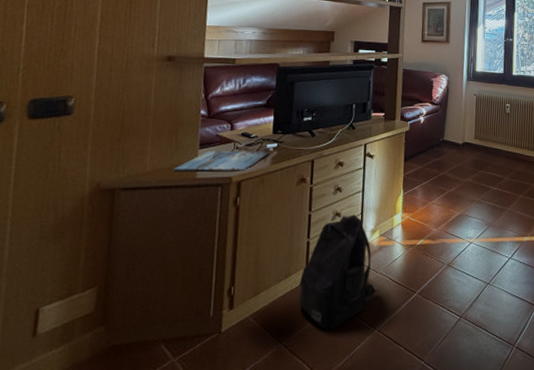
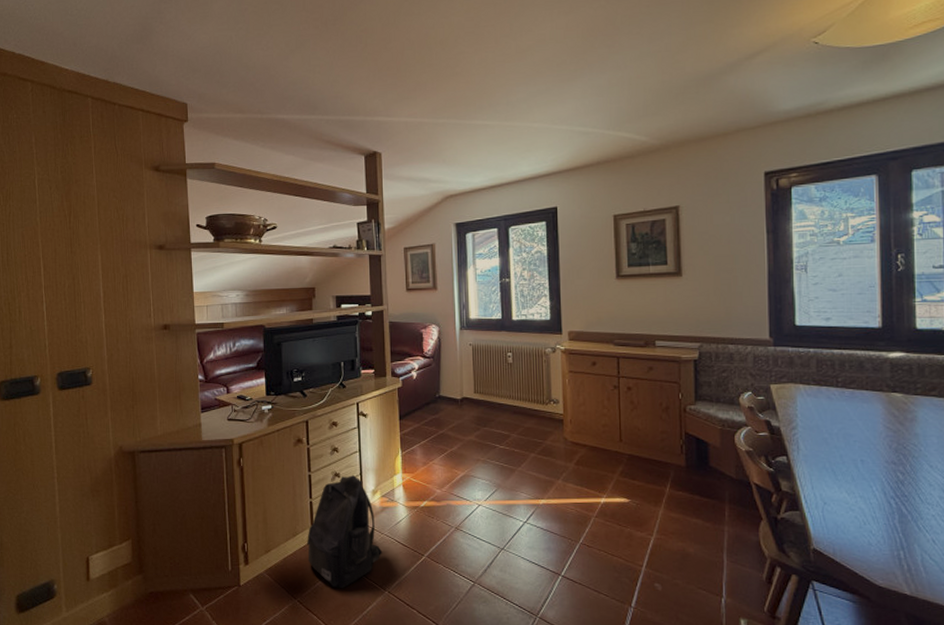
magazine: present [173,150,270,172] -> none [181,413,266,434]

